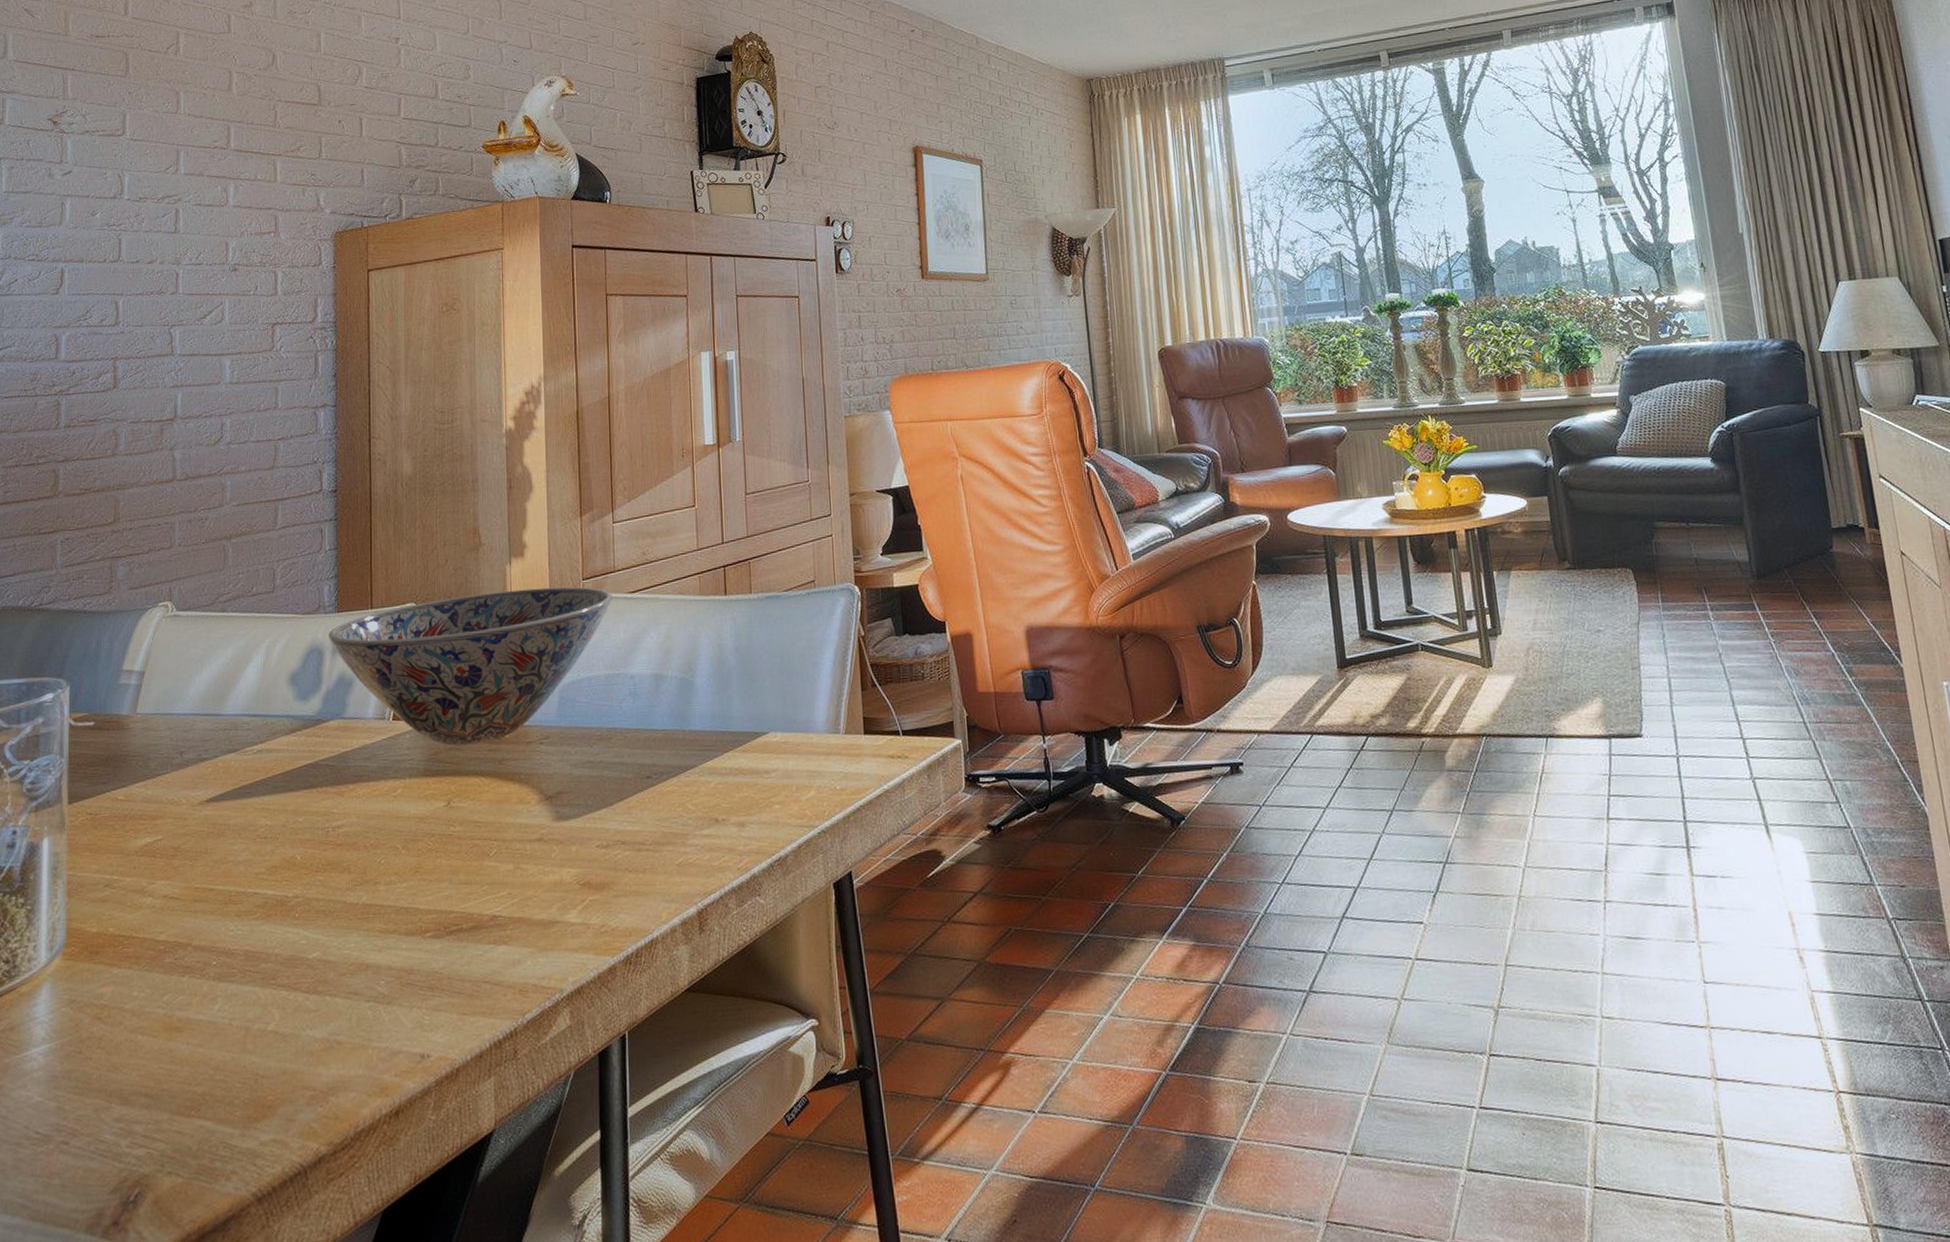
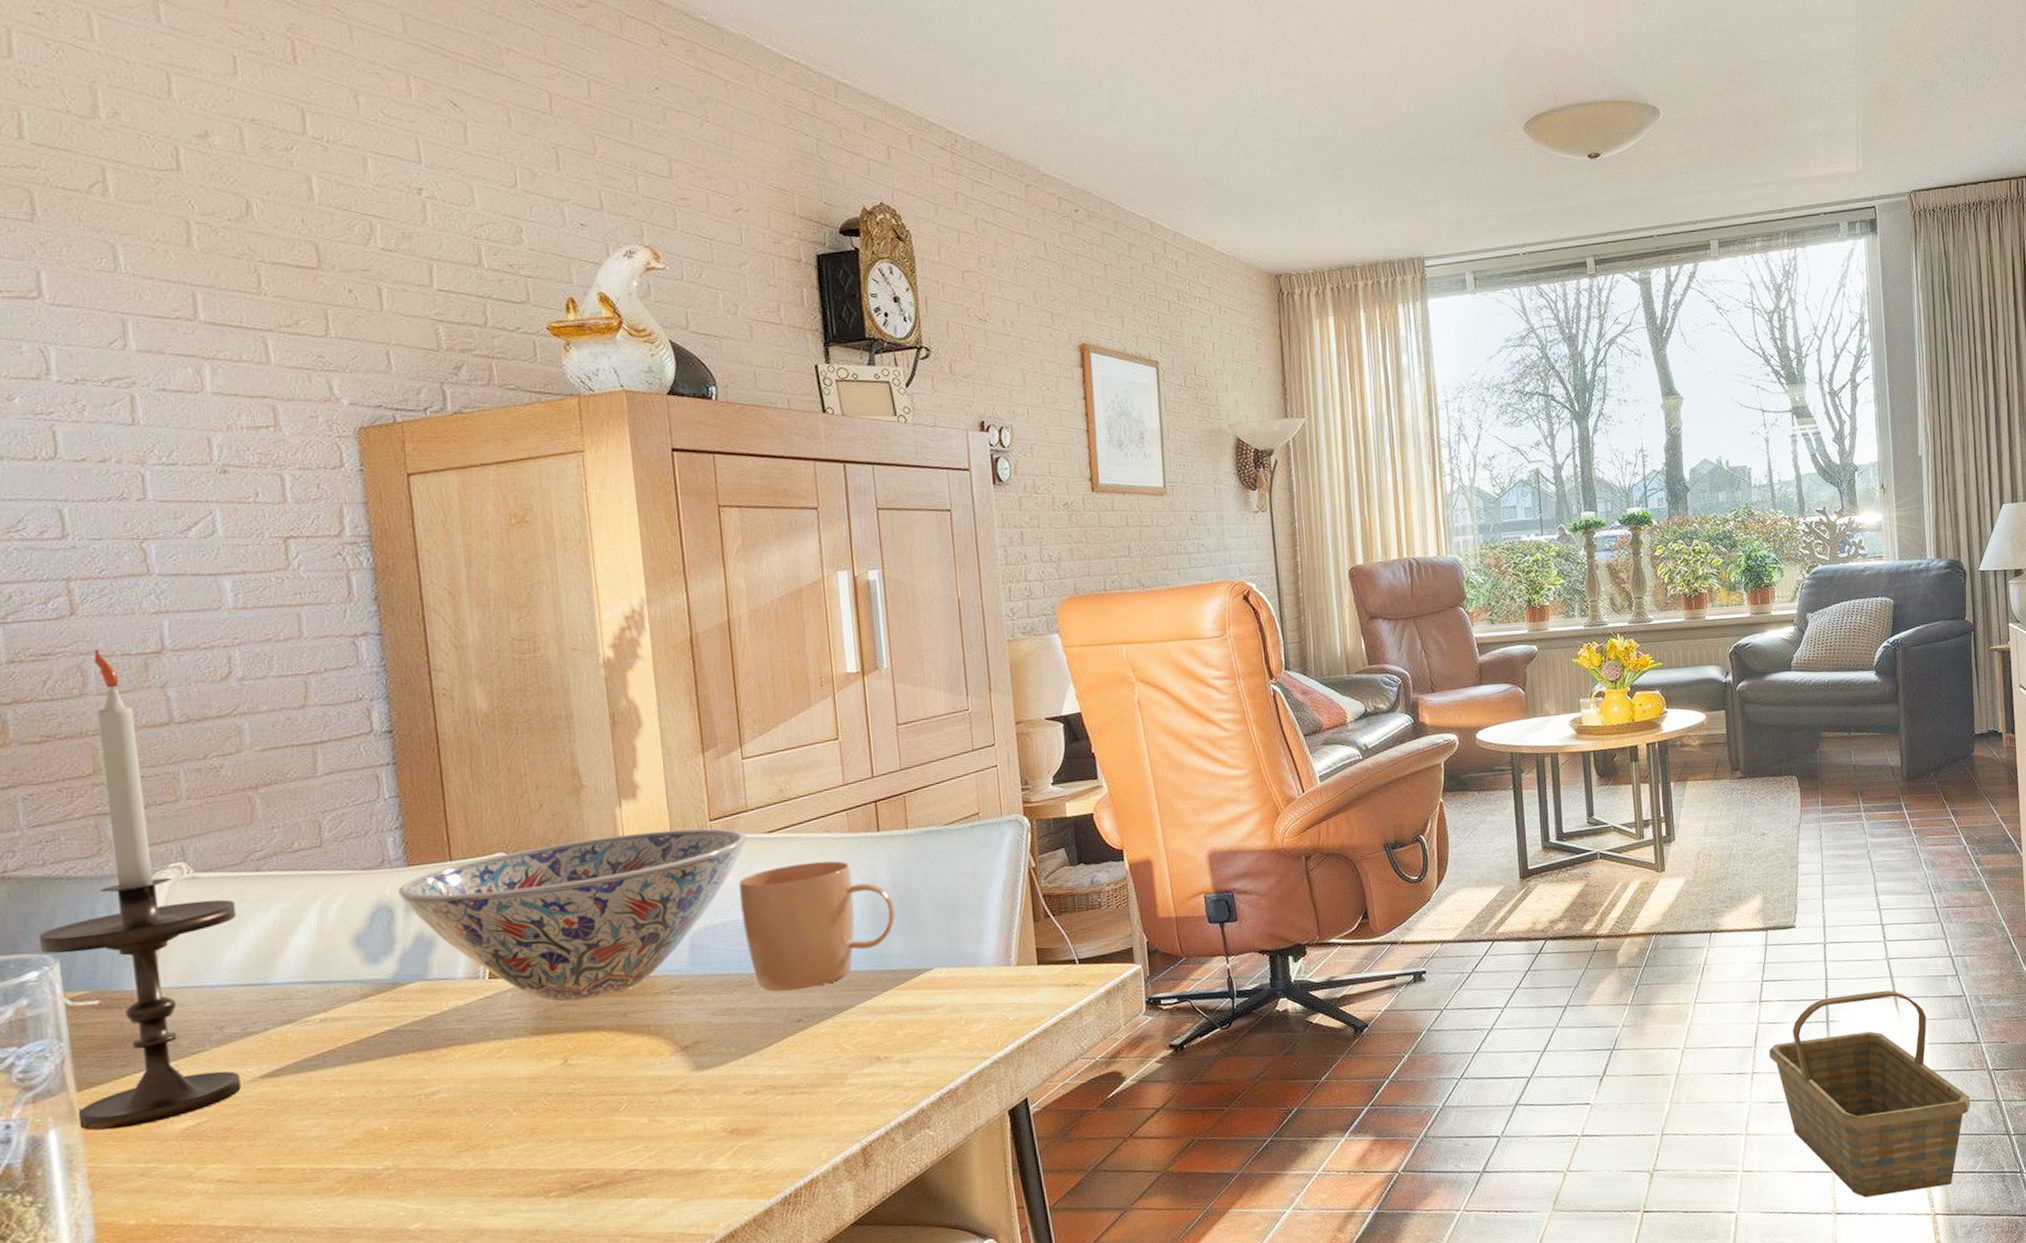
candlestick: none [58,416,204,842] -> present [39,649,241,1131]
mug: none [604,622,738,748] -> present [739,861,896,992]
basket: none [1622,815,1870,1063] -> present [1769,990,1970,1198]

